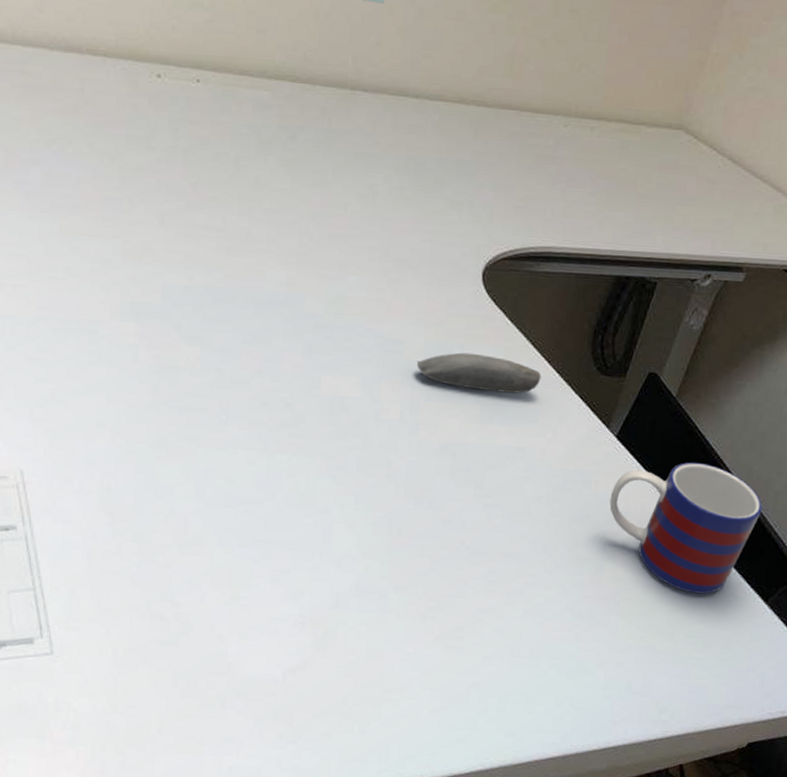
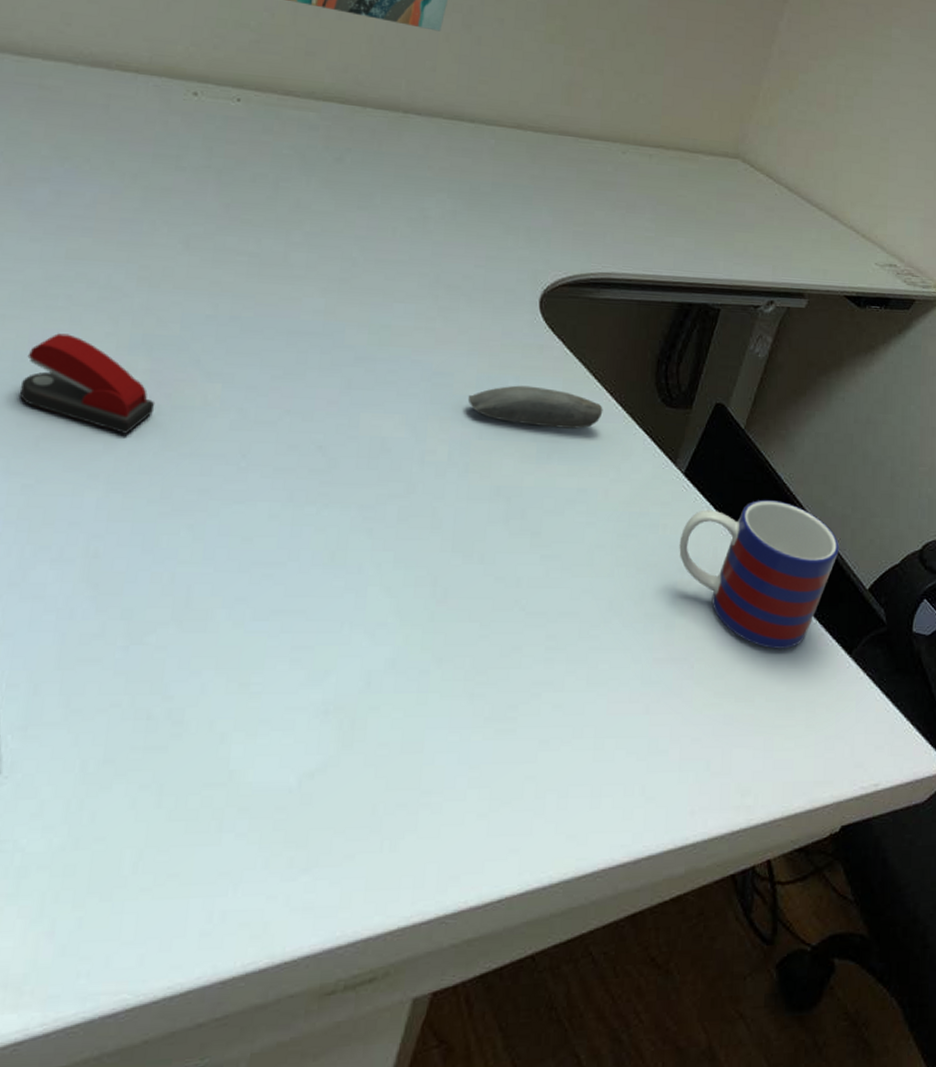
stapler: none [34,301,146,389] -> present [19,333,156,434]

